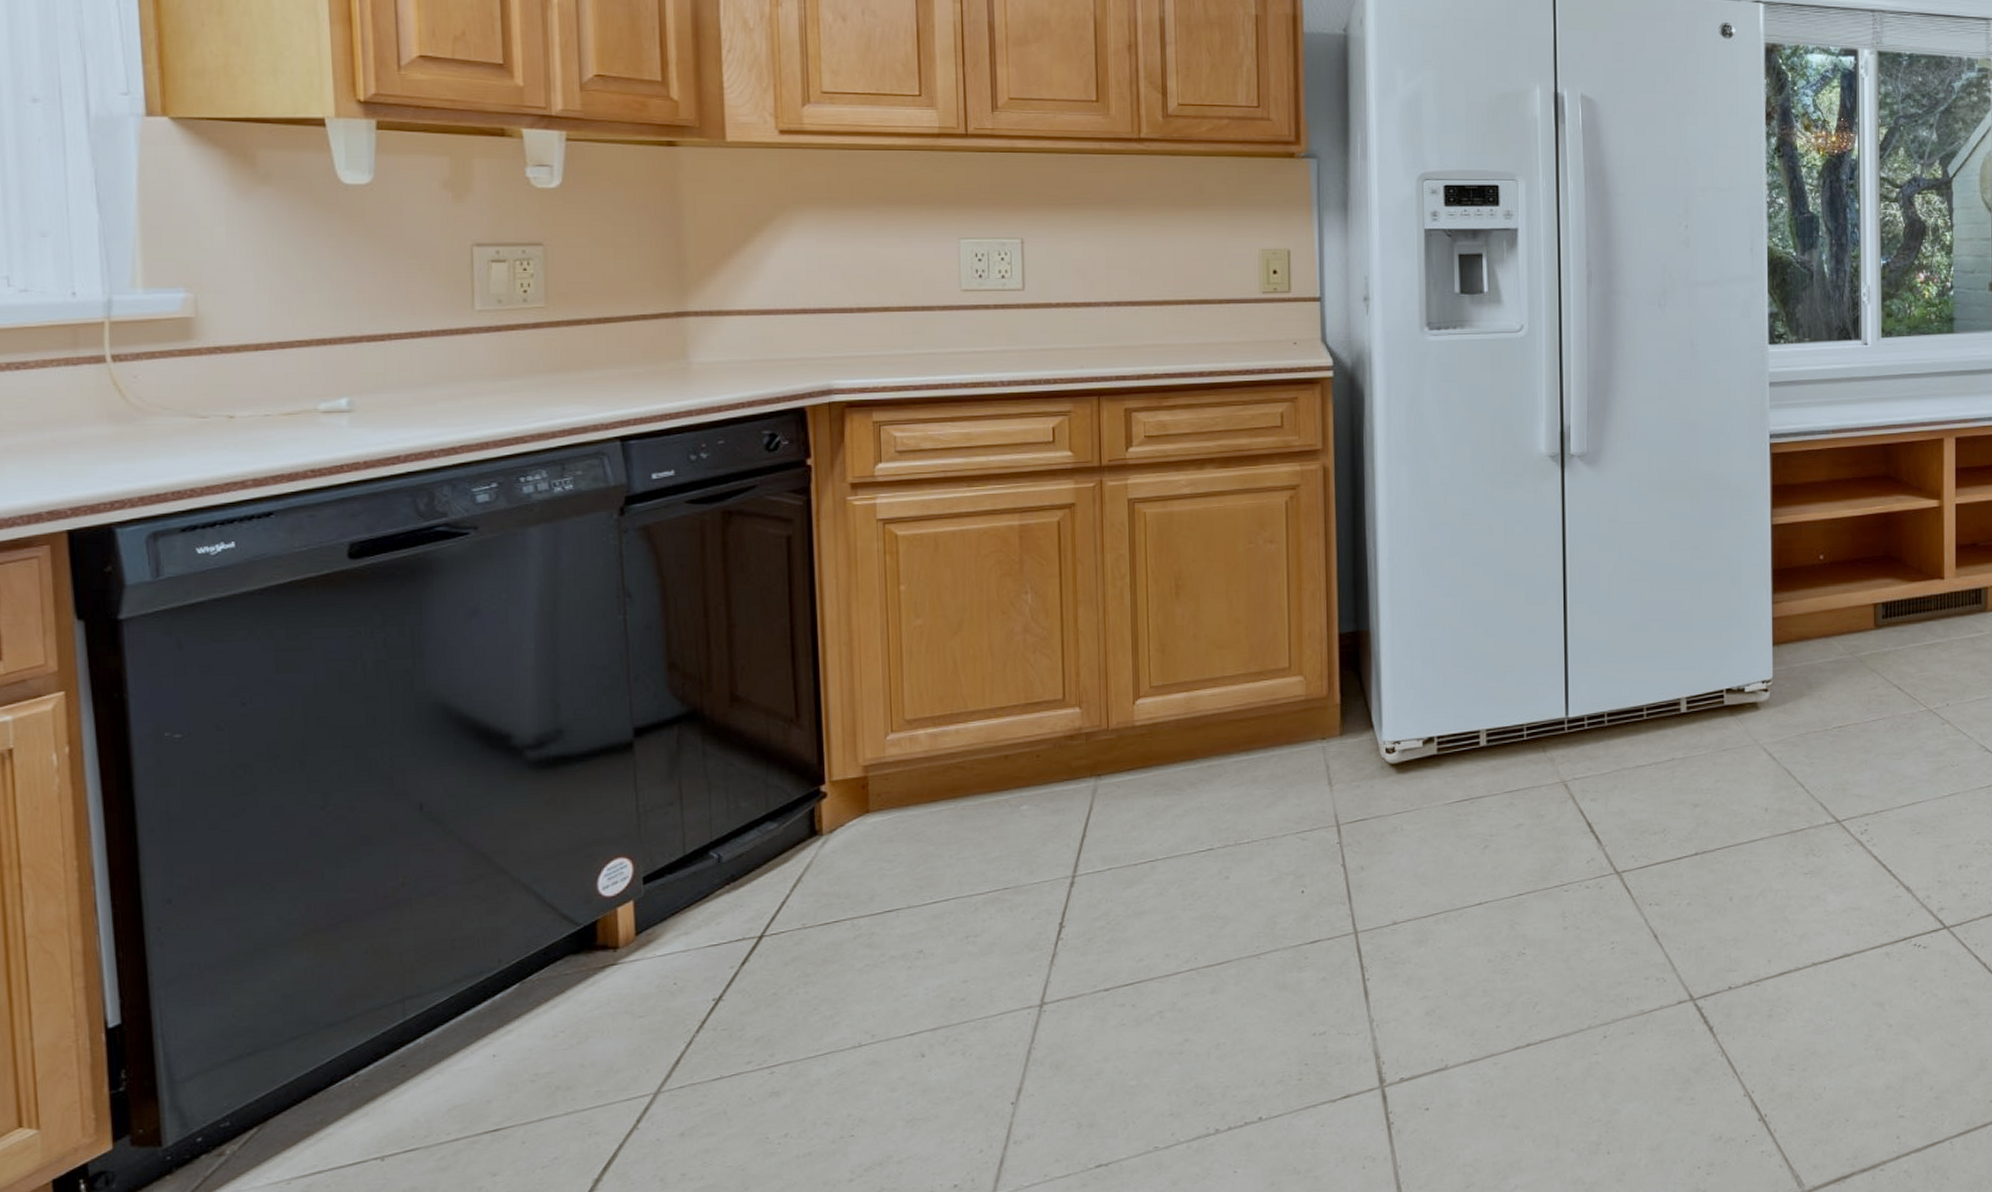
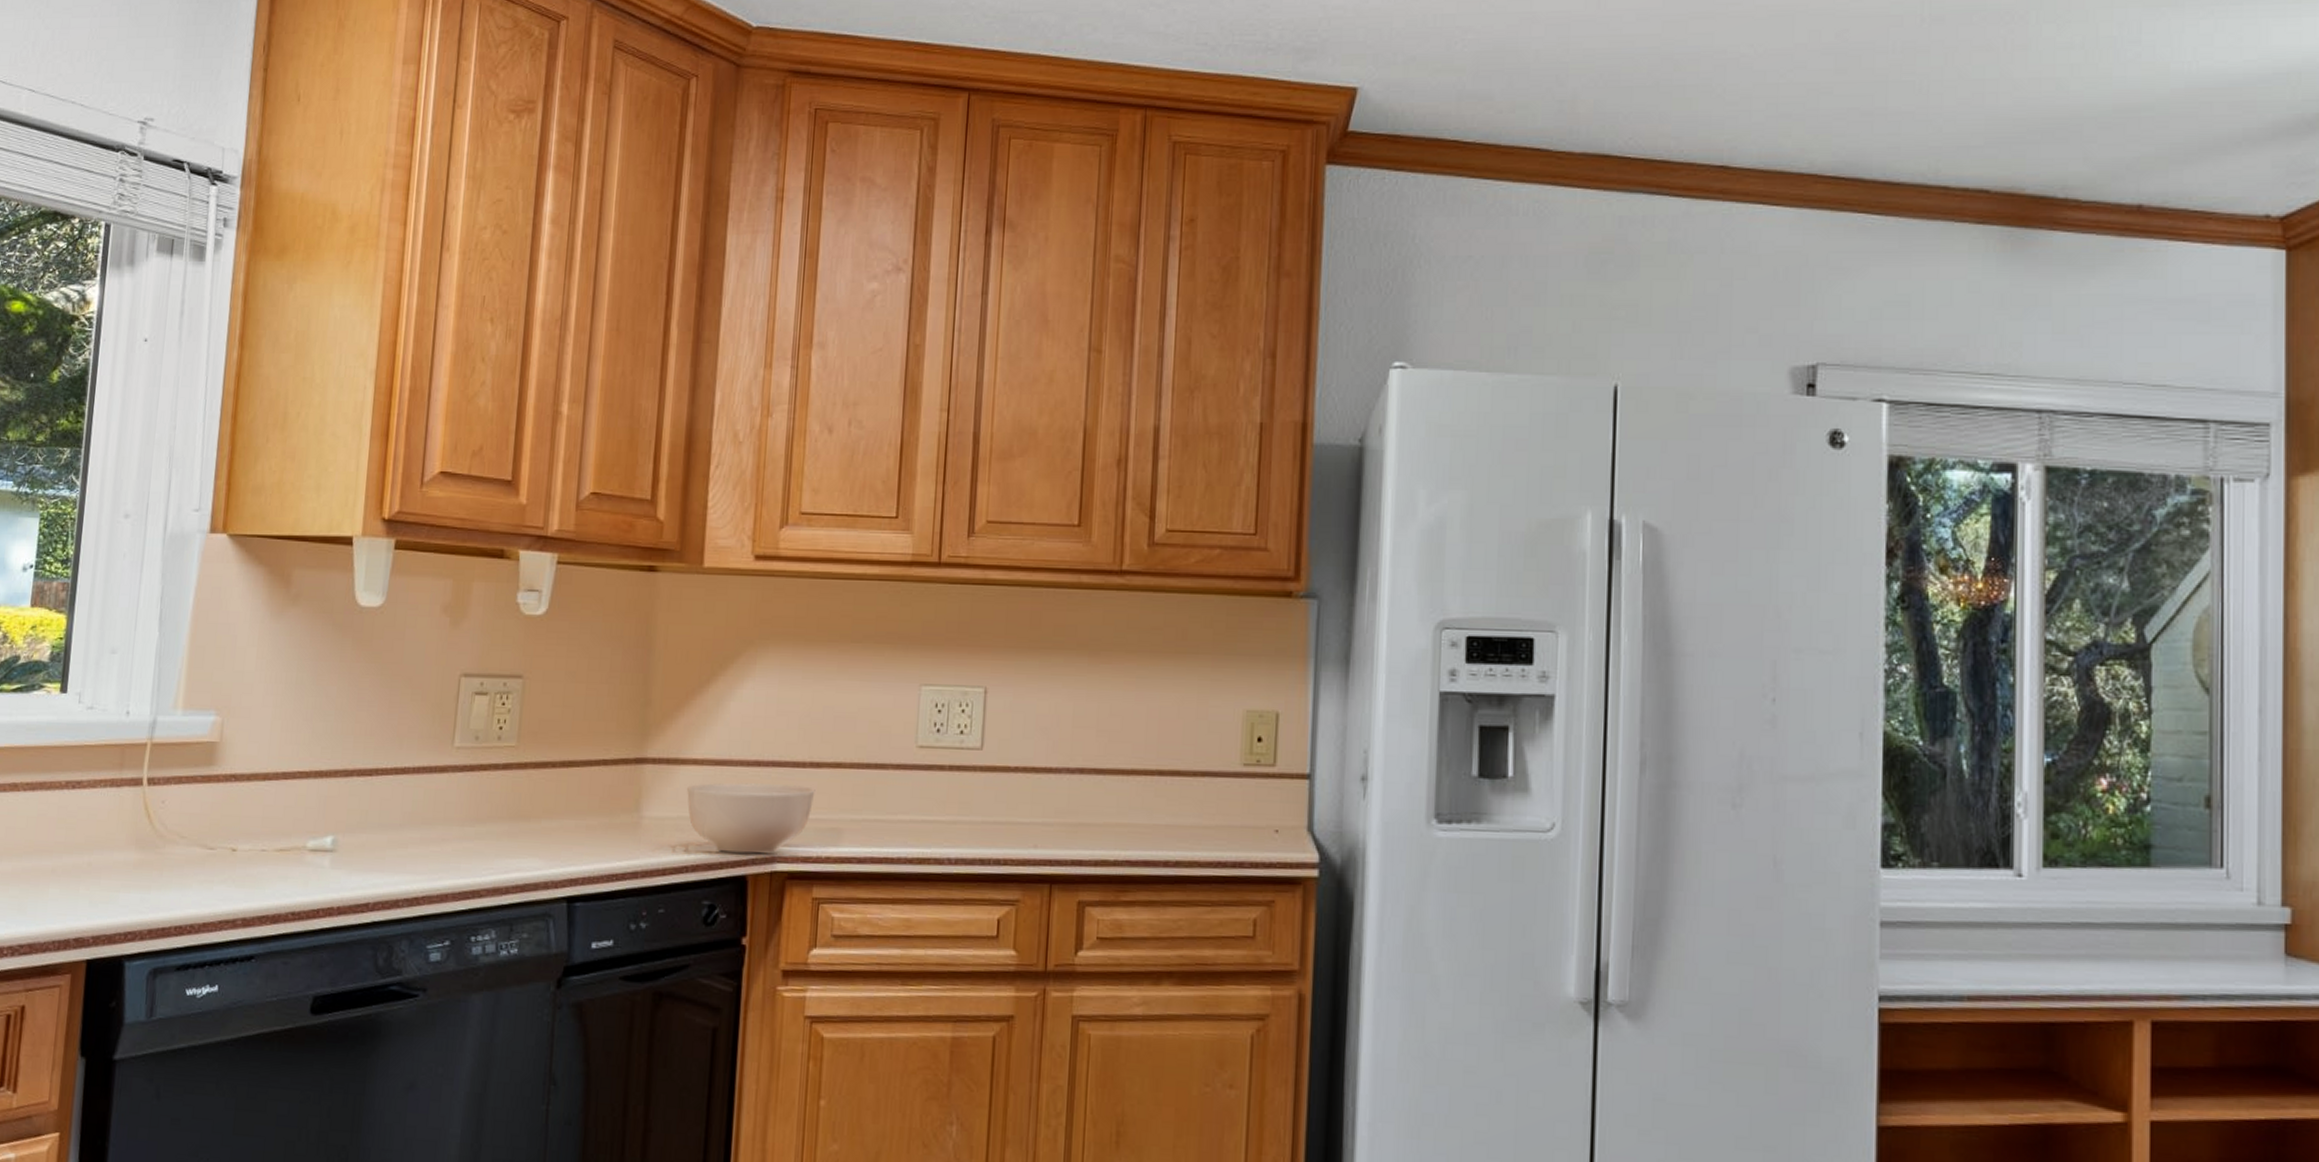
bowl: none [734,328,866,388] -> present [687,783,816,854]

